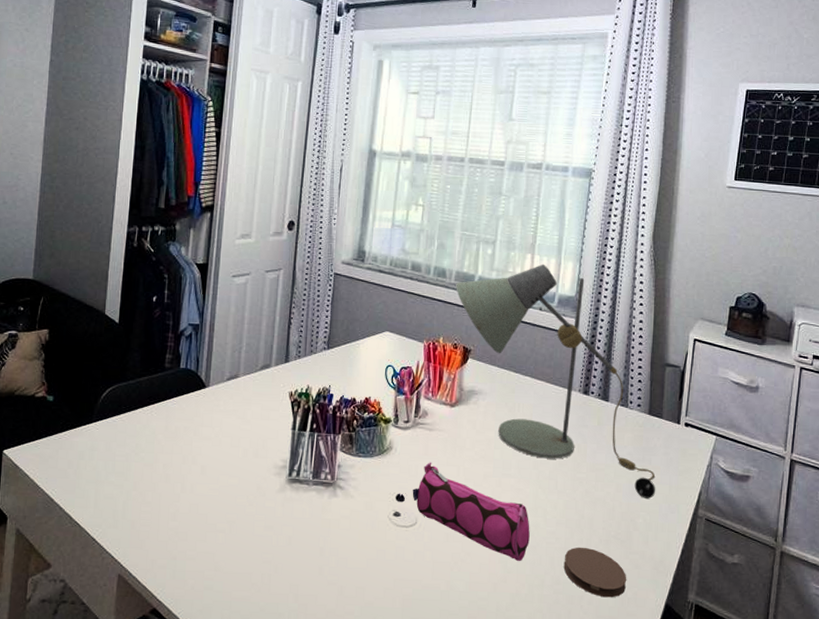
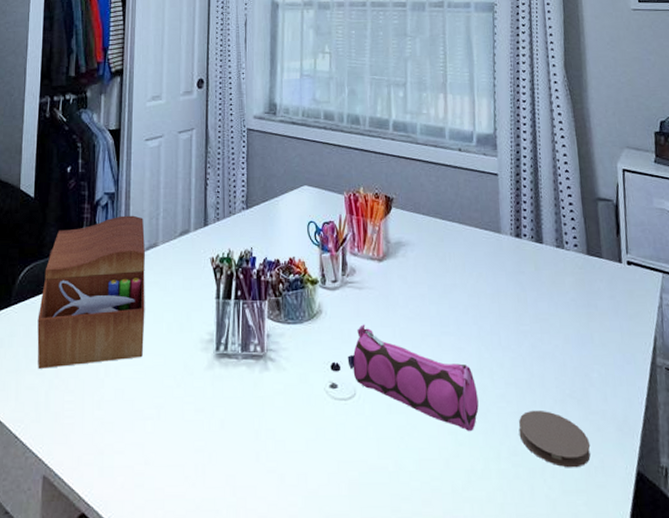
sewing box: none [117,346,227,481] -> present [37,215,145,369]
desk lamp: present [456,264,656,499] -> none [370,102,607,349]

